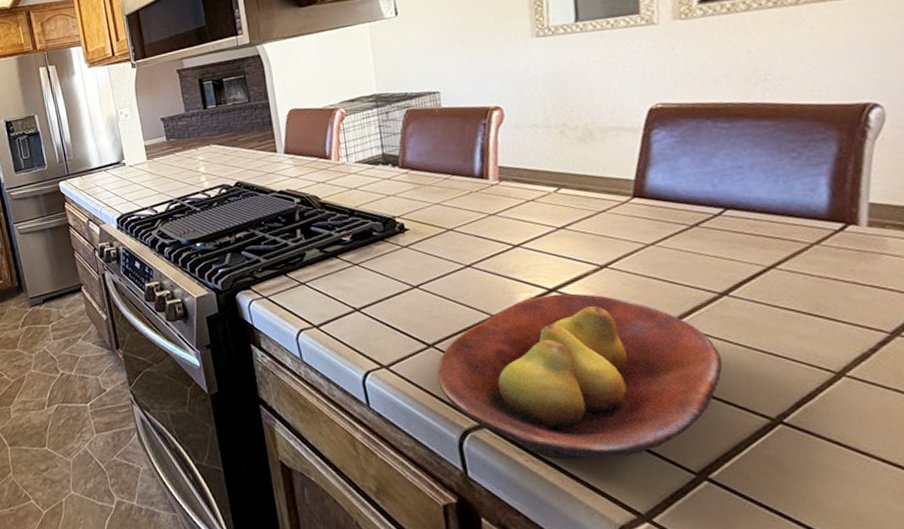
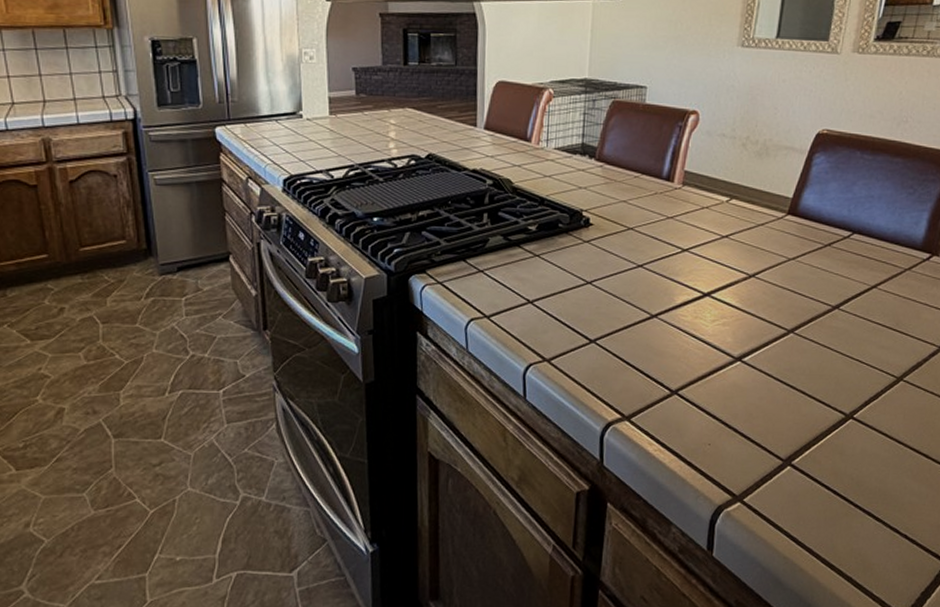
fruit bowl: present [437,293,723,459] -> none [593,298,823,449]

